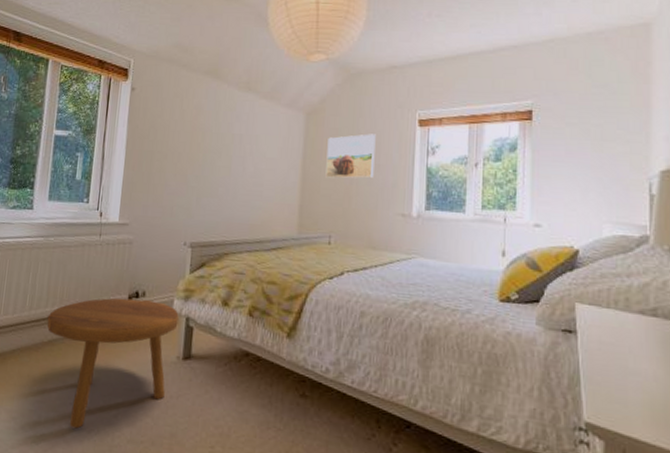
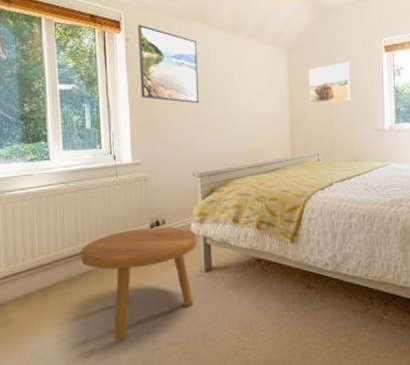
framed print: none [139,75,206,164] -> present [138,25,199,104]

